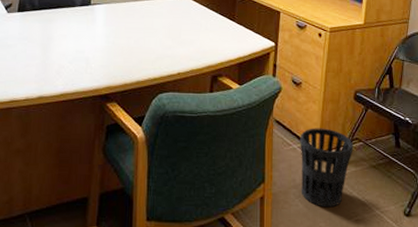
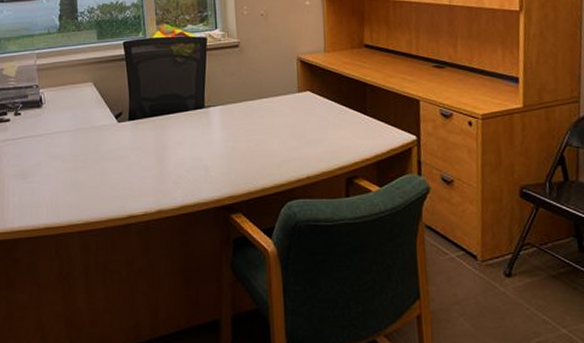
wastebasket: present [300,128,353,208] -> none [457,232,526,327]

